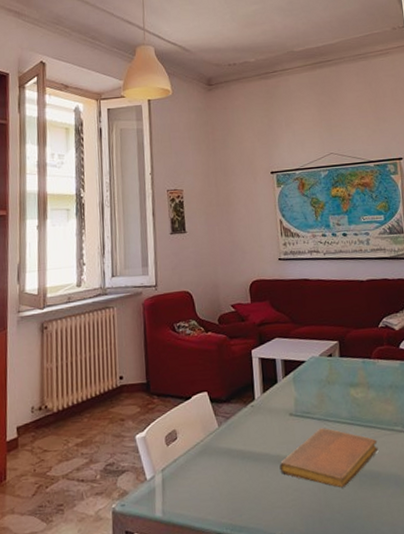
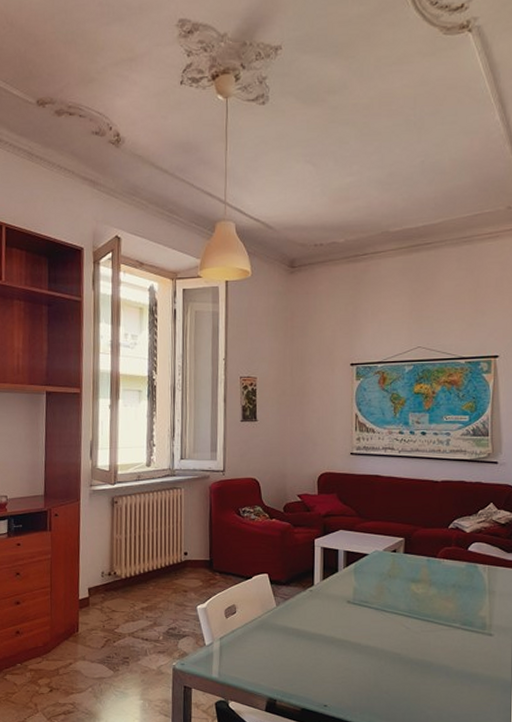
notebook: present [279,428,379,488] -> none [333,617,433,672]

